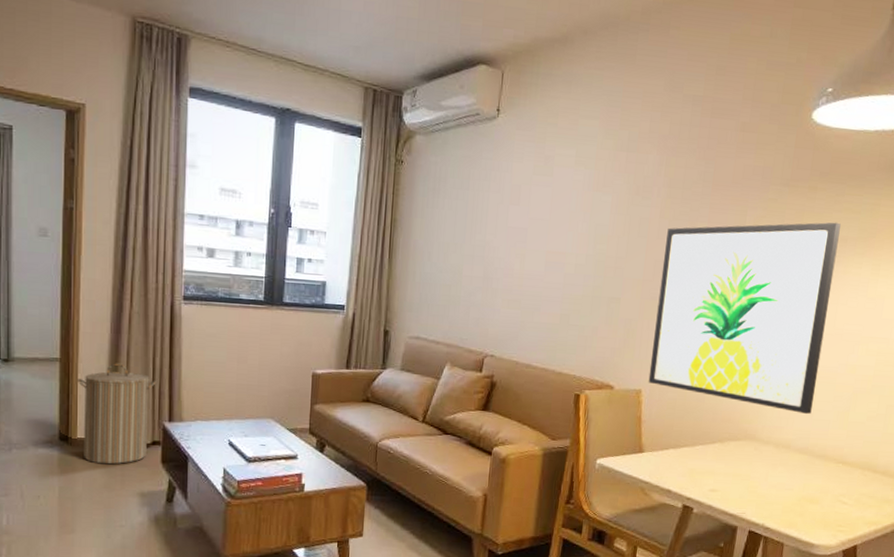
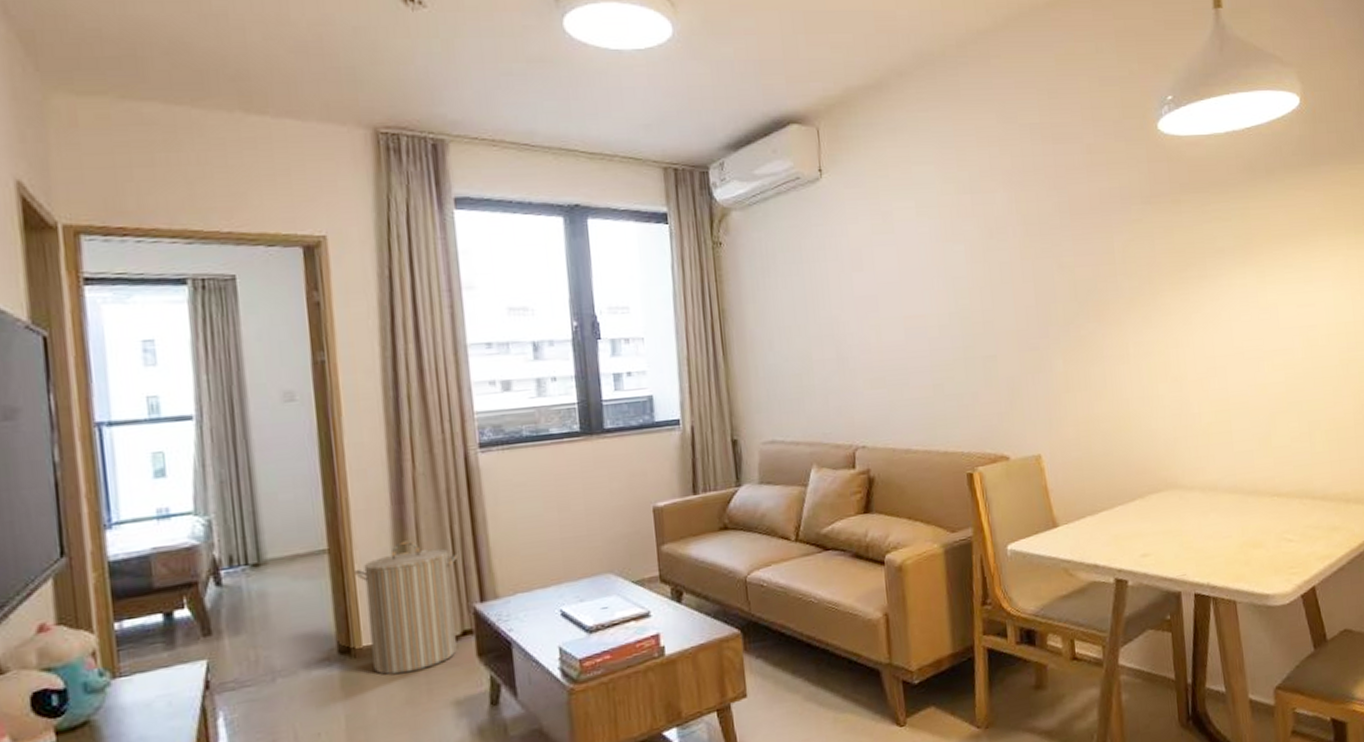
wall art: present [648,222,841,414] -> none [1032,233,1231,449]

